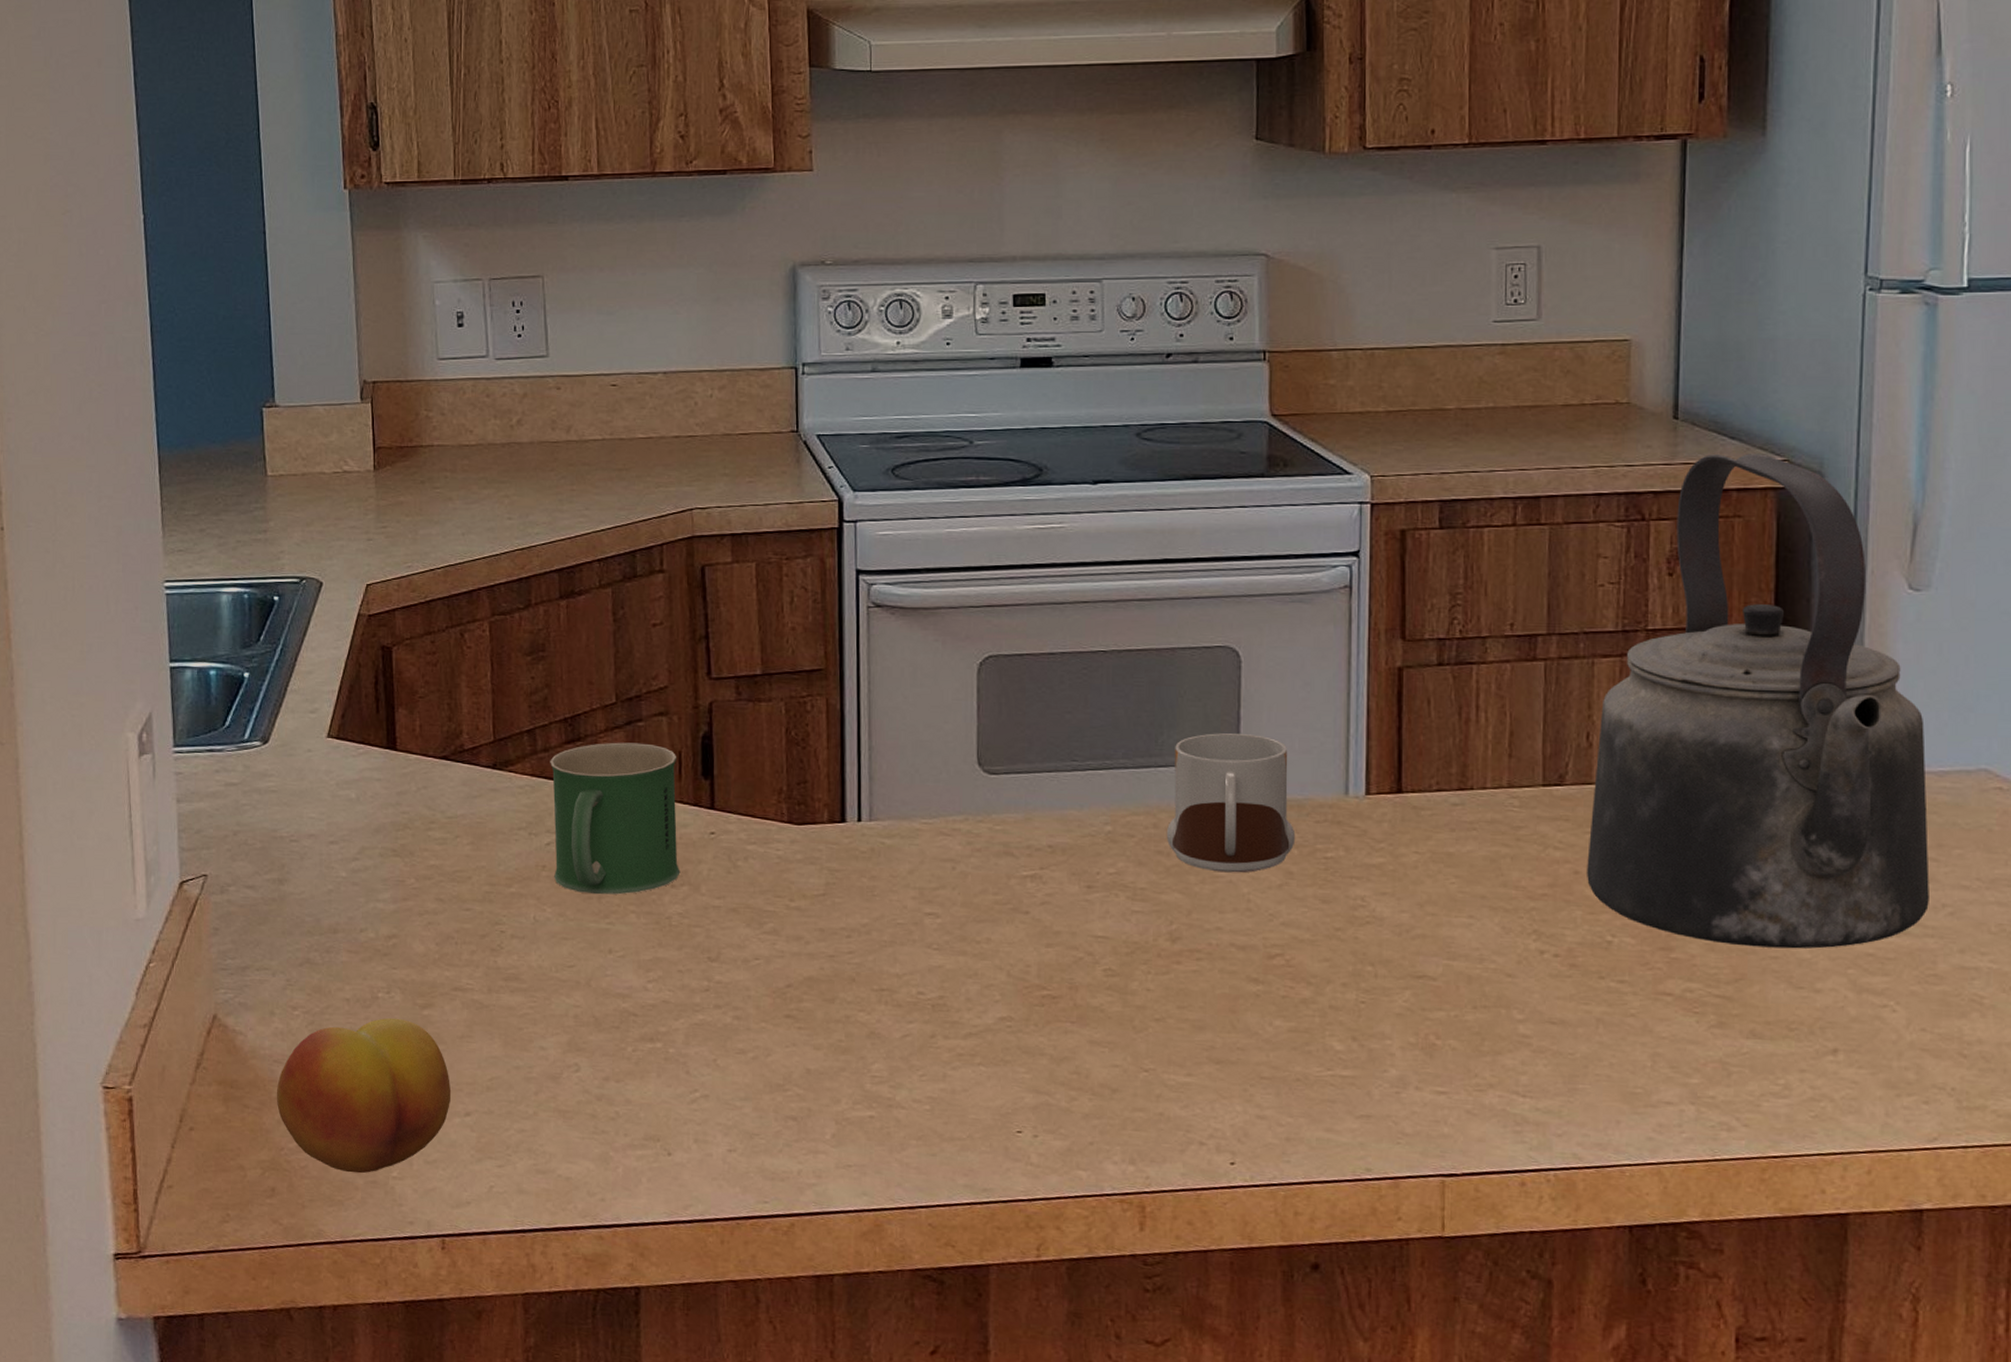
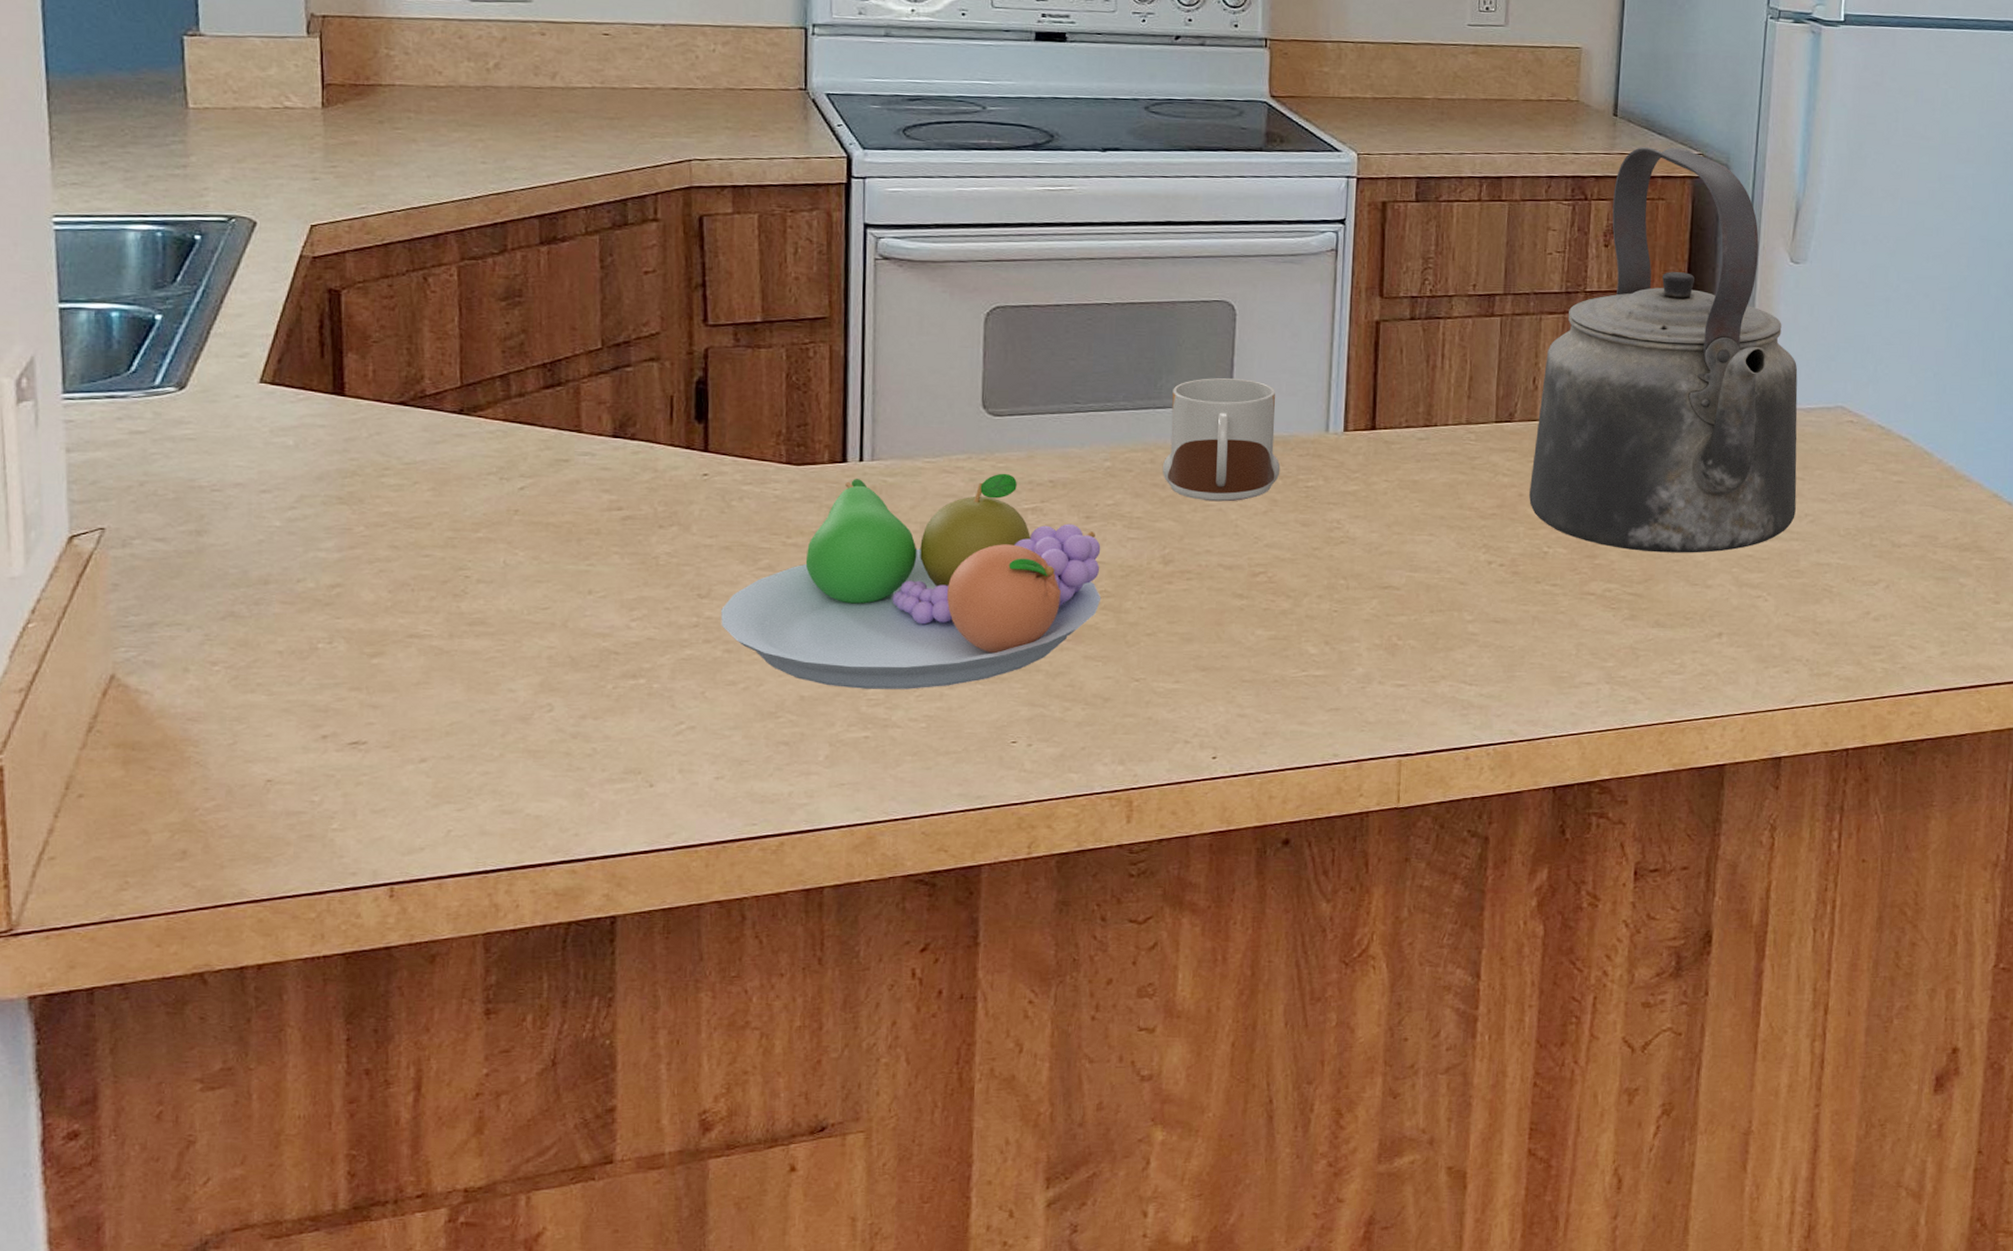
fruit: present [276,1017,450,1174] -> none [189,668,403,828]
mug: present [550,742,680,895] -> none [525,387,670,537]
fruit bowl: none [730,836,1106,1068] -> present [721,473,1102,689]

